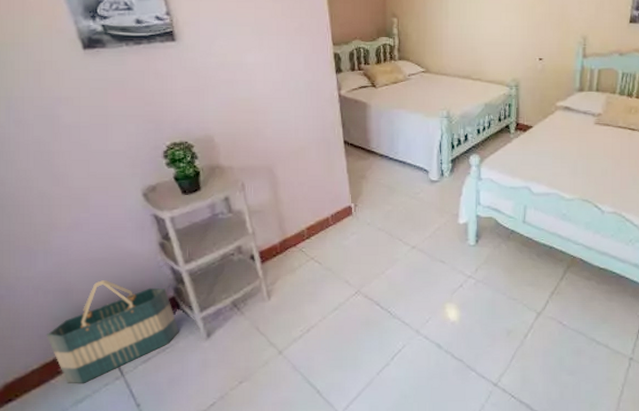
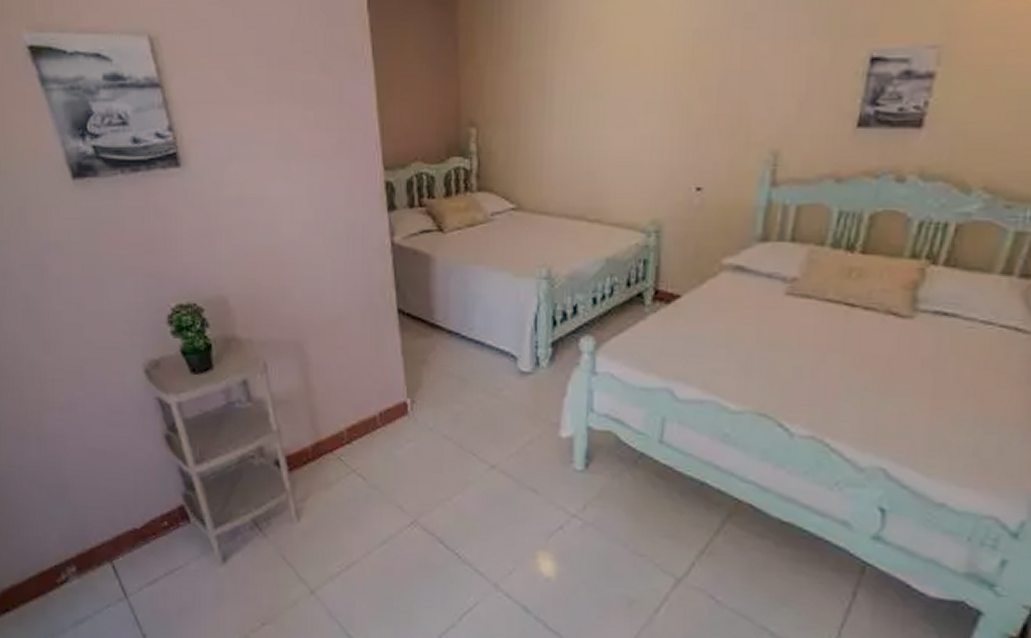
tote bag: present [46,280,179,384] -> none [42,477,190,602]

